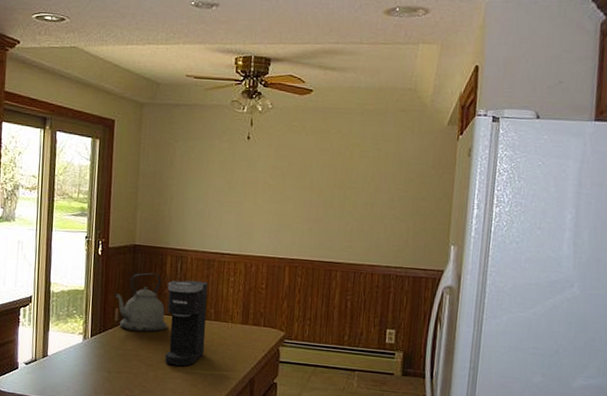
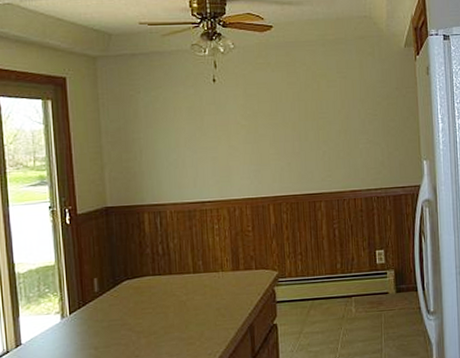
kettle: present [115,273,167,332] -> none [91,233,154,299]
coffee maker: present [164,280,208,367] -> none [149,234,197,328]

